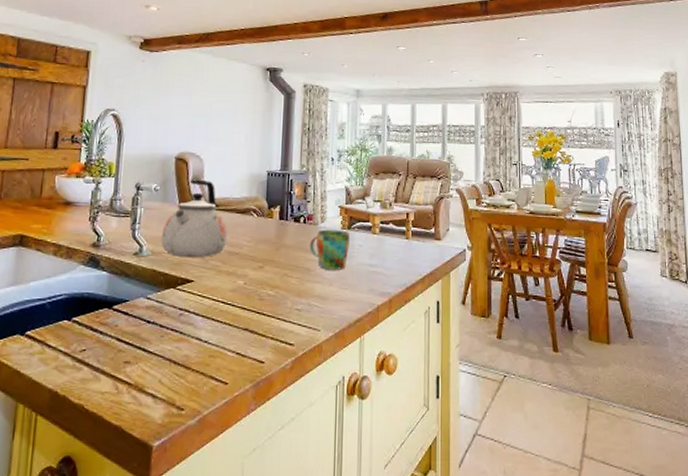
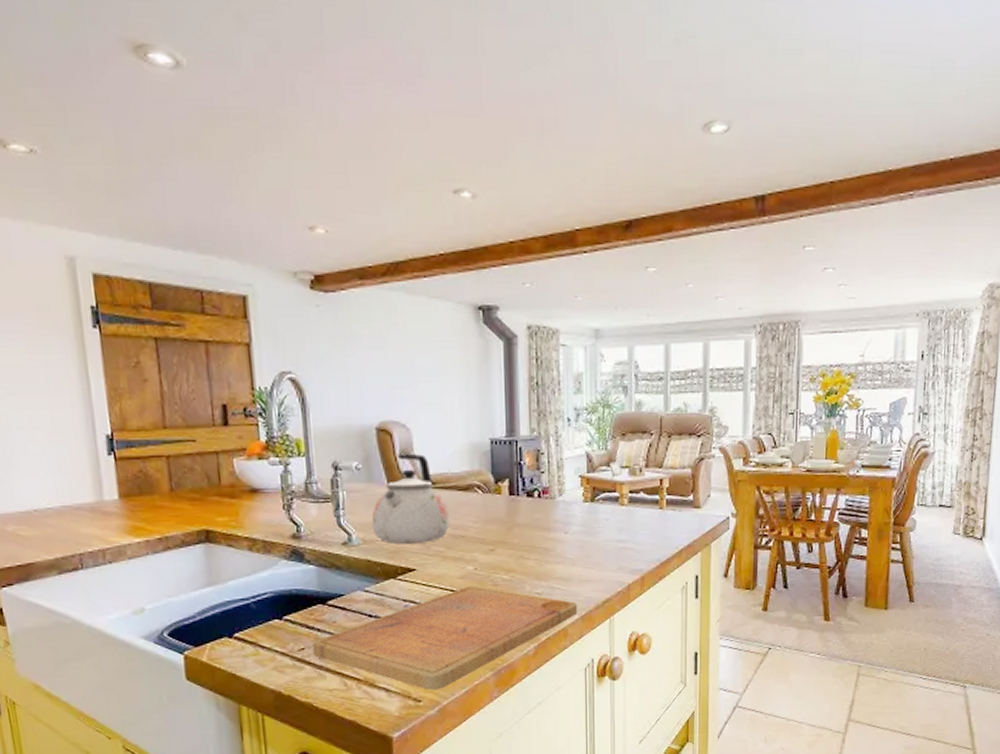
cutting board: none [93,299,333,400] -> present [313,586,578,691]
mug: present [310,229,350,270] -> none [547,503,593,549]

